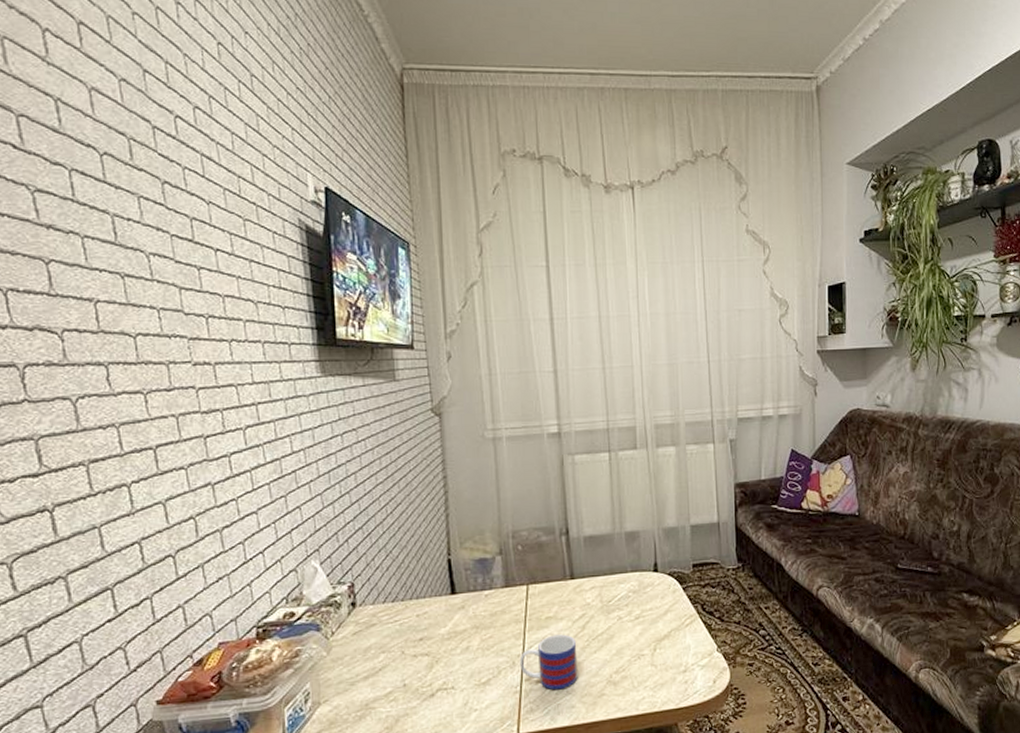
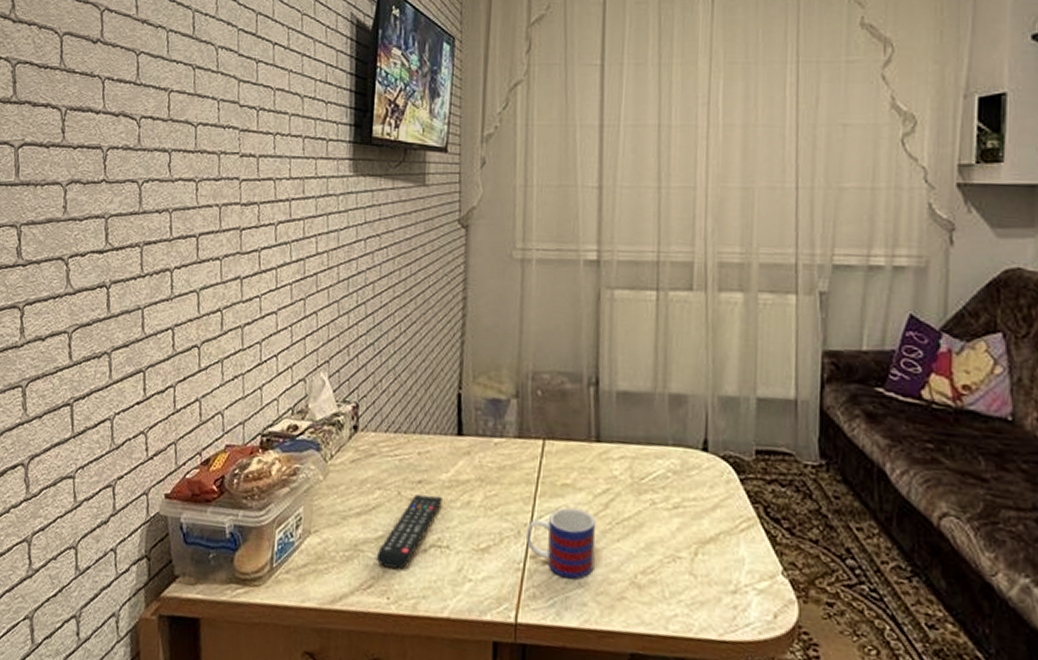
remote control: none [387,647,445,717] -> present [376,494,444,569]

